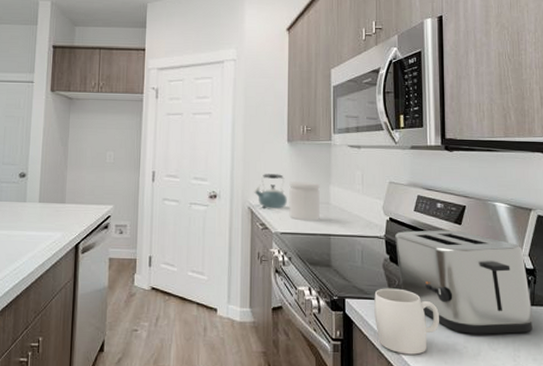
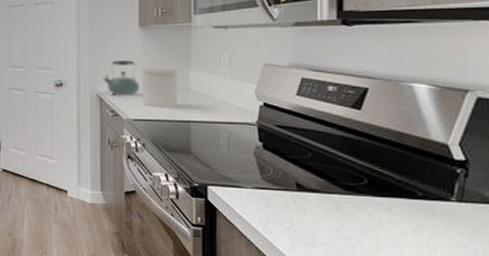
mug: present [374,288,439,355] -> none [243,176,326,246]
toaster: present [395,230,534,334] -> none [270,115,461,232]

